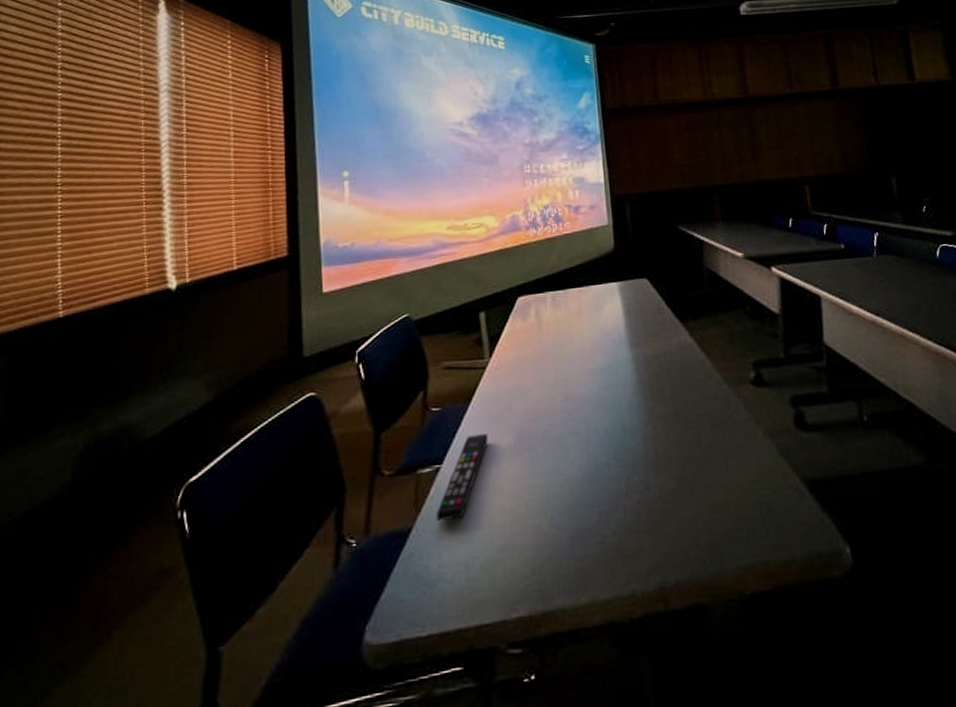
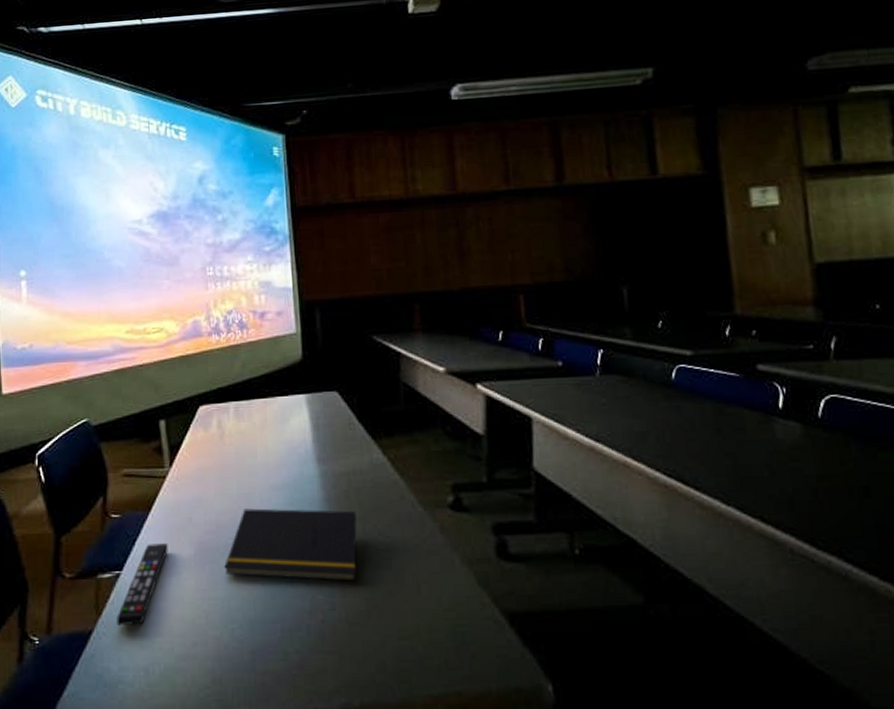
notepad: none [543,391,669,462] -> present [224,508,357,581]

